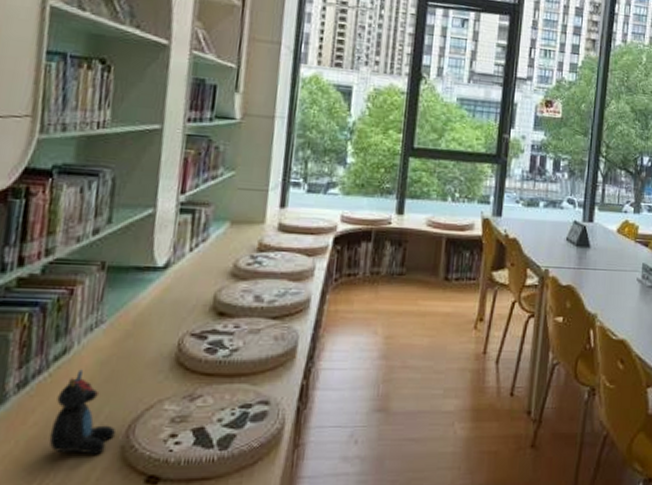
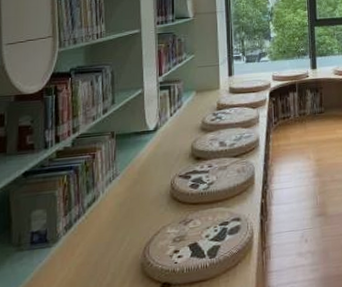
teddy bear: present [49,369,117,455] -> none [91,211,137,273]

